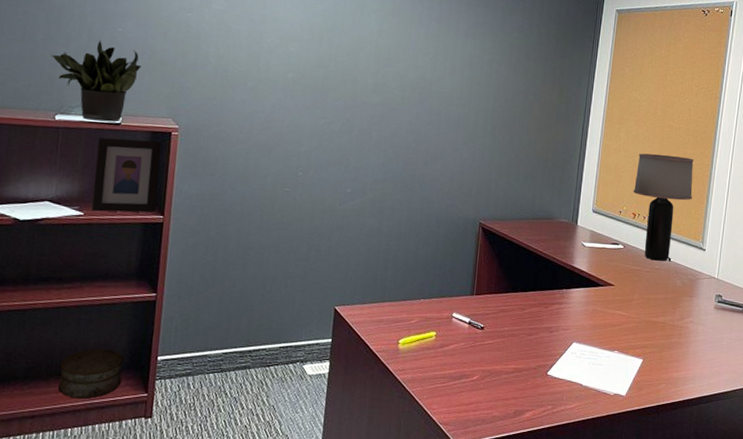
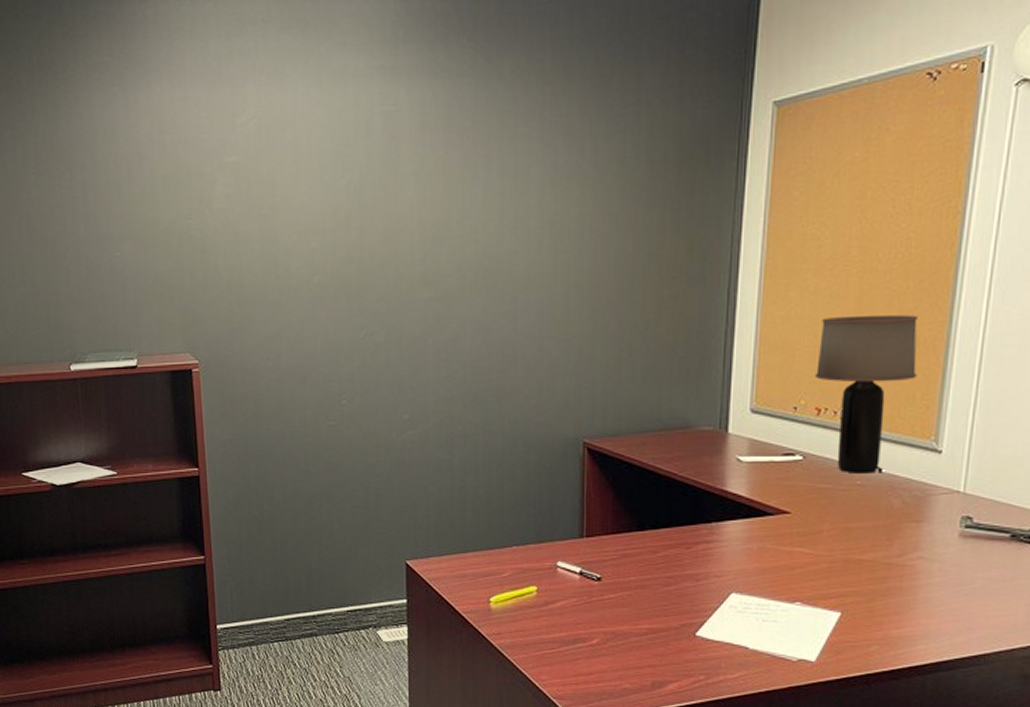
potted plant: present [51,40,142,122] -> none [54,270,148,366]
decorative box: present [58,348,124,399] -> none [122,618,185,671]
picture frame: present [91,137,162,213] -> none [118,382,189,469]

